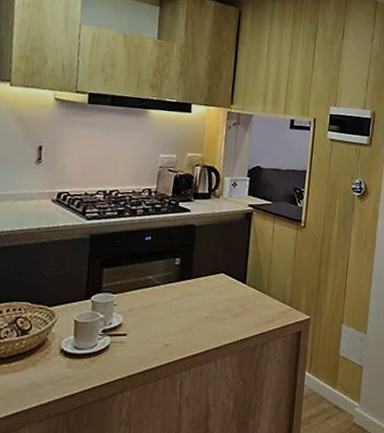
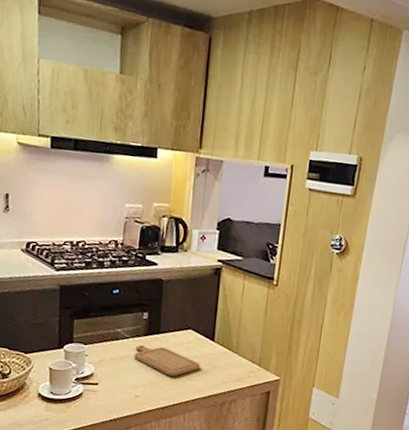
chopping board: none [165,291,232,322] -> present [134,345,200,377]

